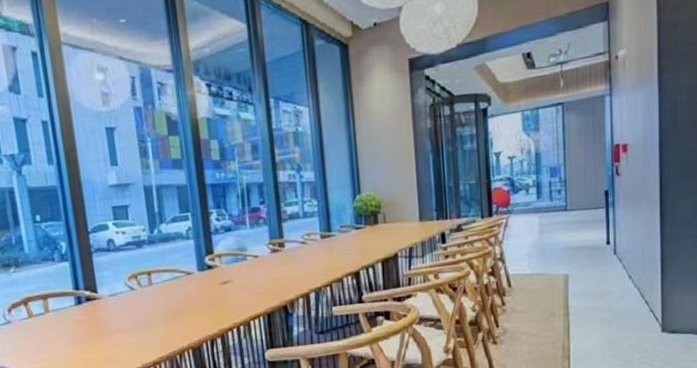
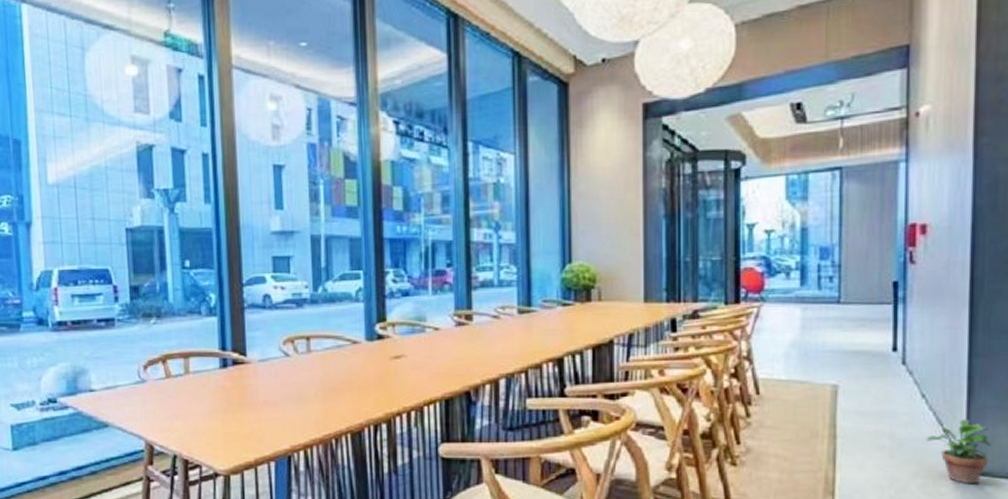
potted plant: none [633,292,680,341] -> present [925,419,992,484]

